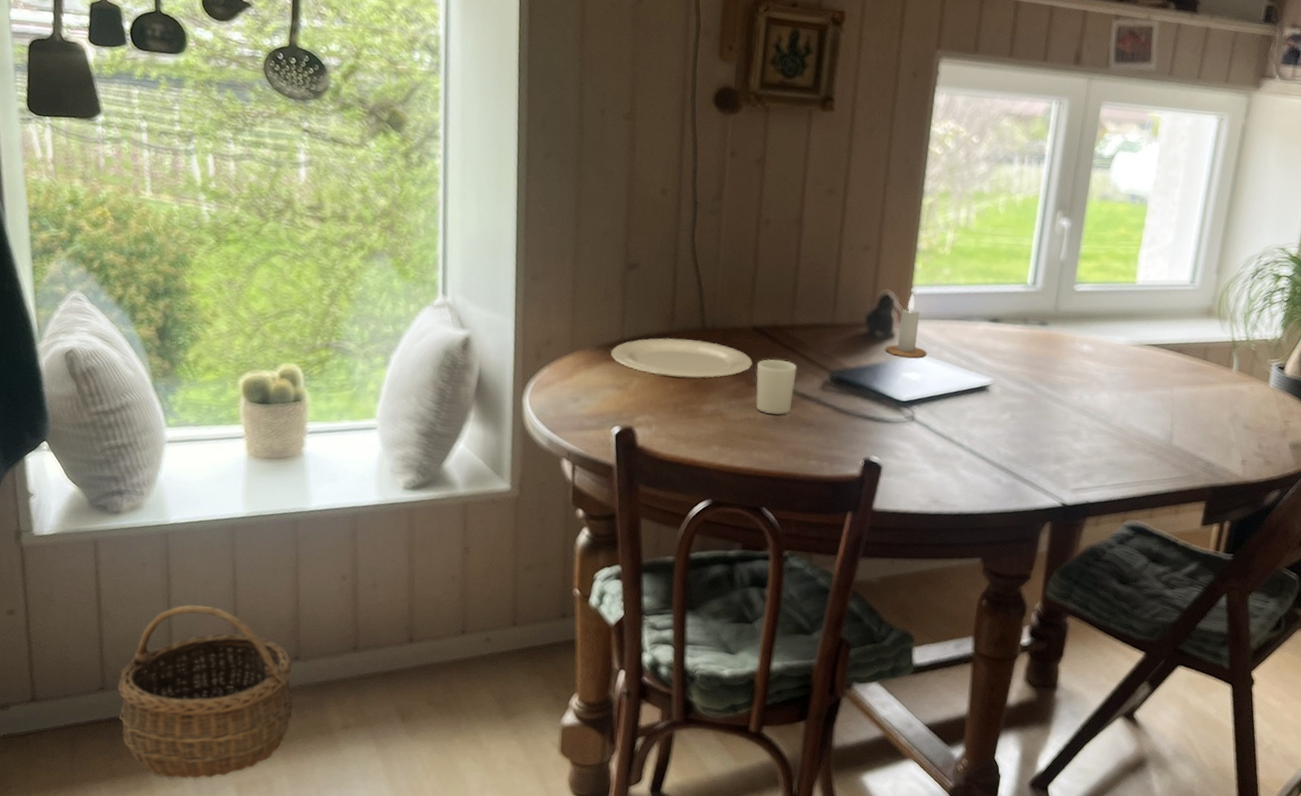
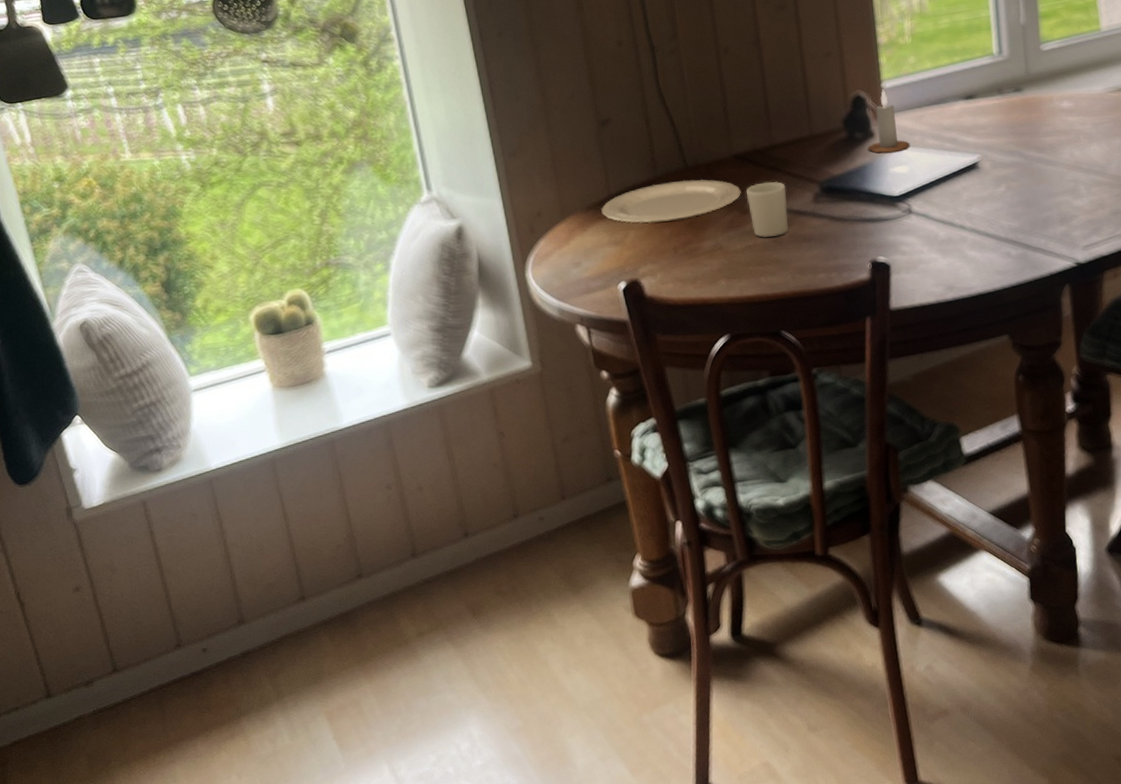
wicker basket: present [117,605,293,779] -> none [193,542,367,721]

